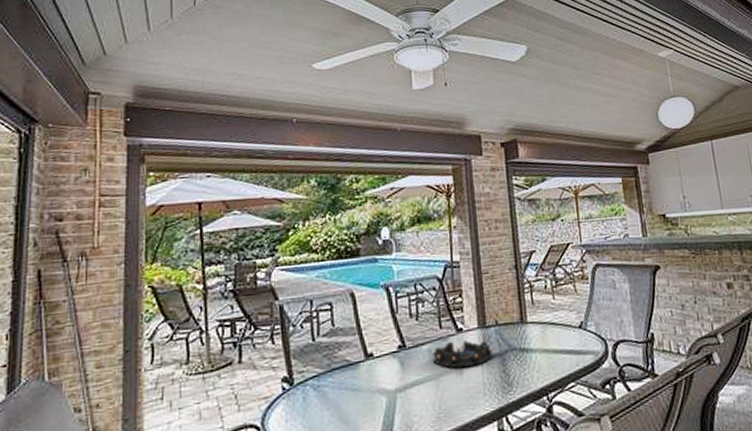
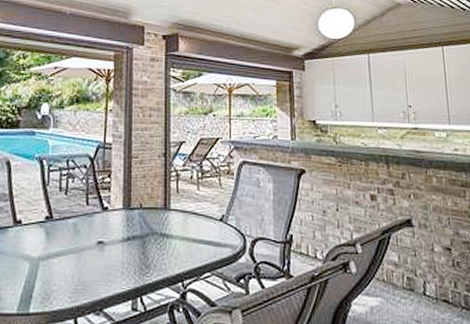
decorative bowl: present [433,339,493,368] -> none [77,218,135,246]

